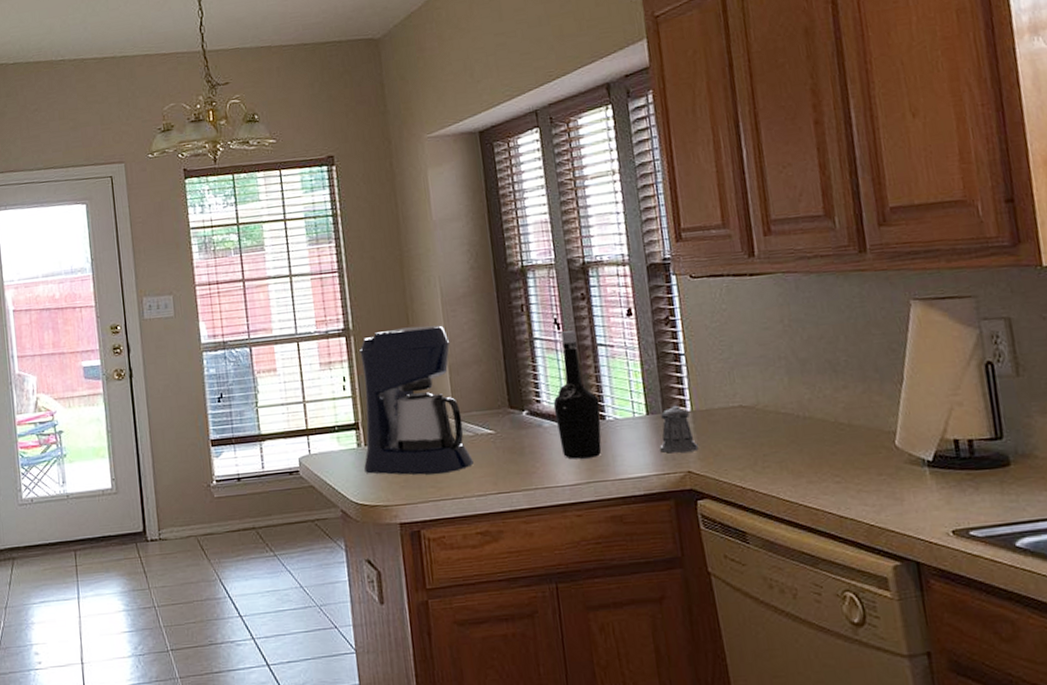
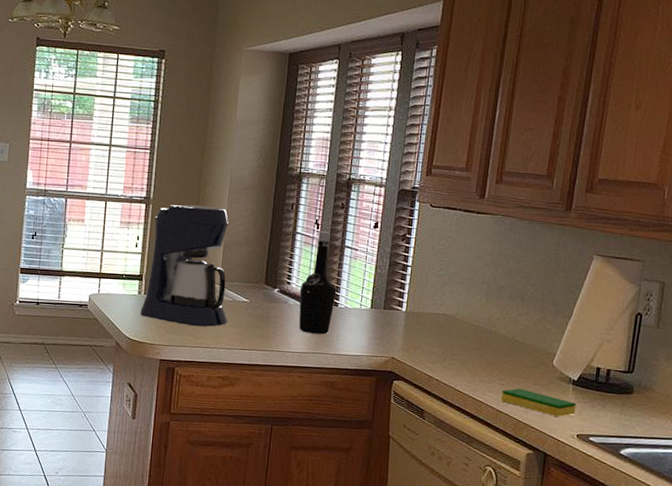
pepper shaker: present [660,405,699,454] -> none [375,304,405,343]
dish sponge: none [839,483,942,512] -> present [500,388,576,417]

